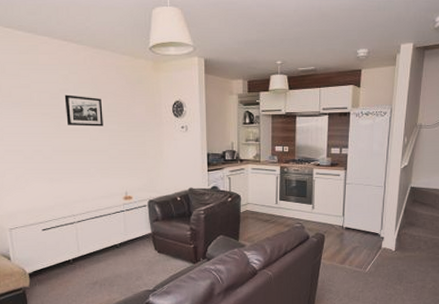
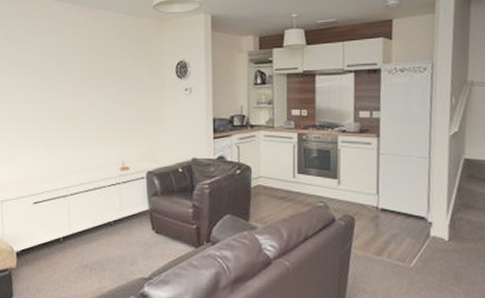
picture frame: present [64,94,103,127] -> none [65,57,103,90]

